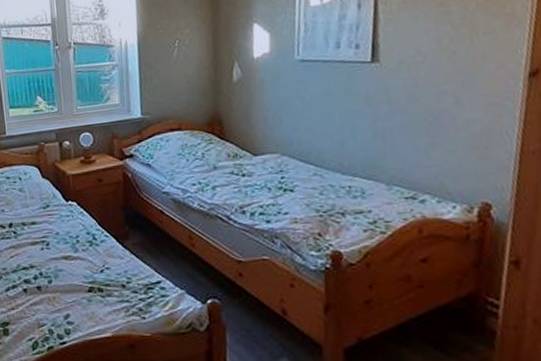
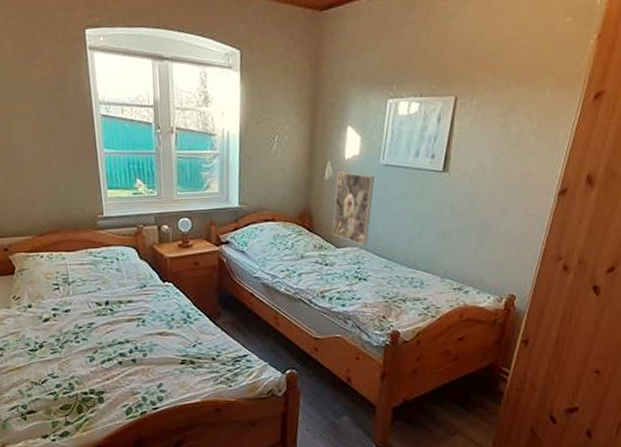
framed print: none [246,71,291,152] -> present [332,171,375,246]

